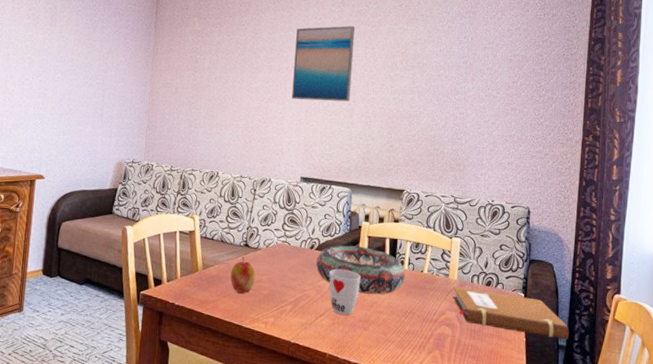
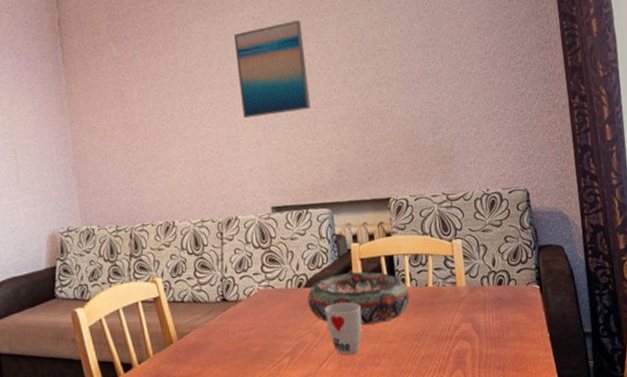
apple: present [230,256,255,295] -> none [211,314,242,359]
notebook: present [453,286,569,340] -> none [463,287,593,331]

